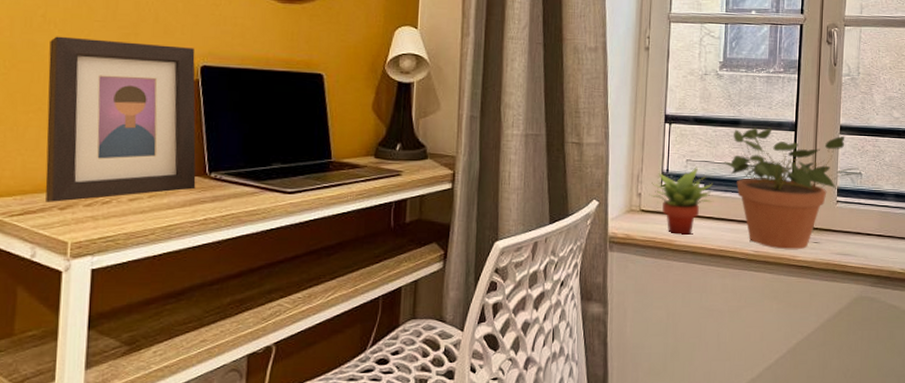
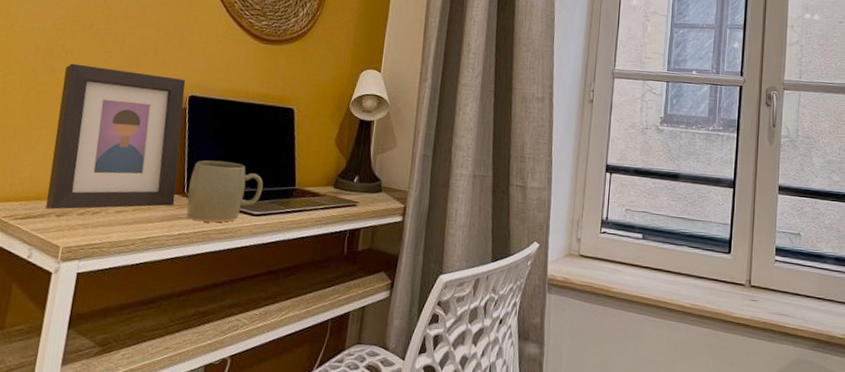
mug: none [210,136,296,204] -> present [186,160,264,223]
succulent plant: present [649,167,714,236] -> none [588,216,652,284]
potted plant: present [722,127,862,250] -> none [661,182,800,307]

